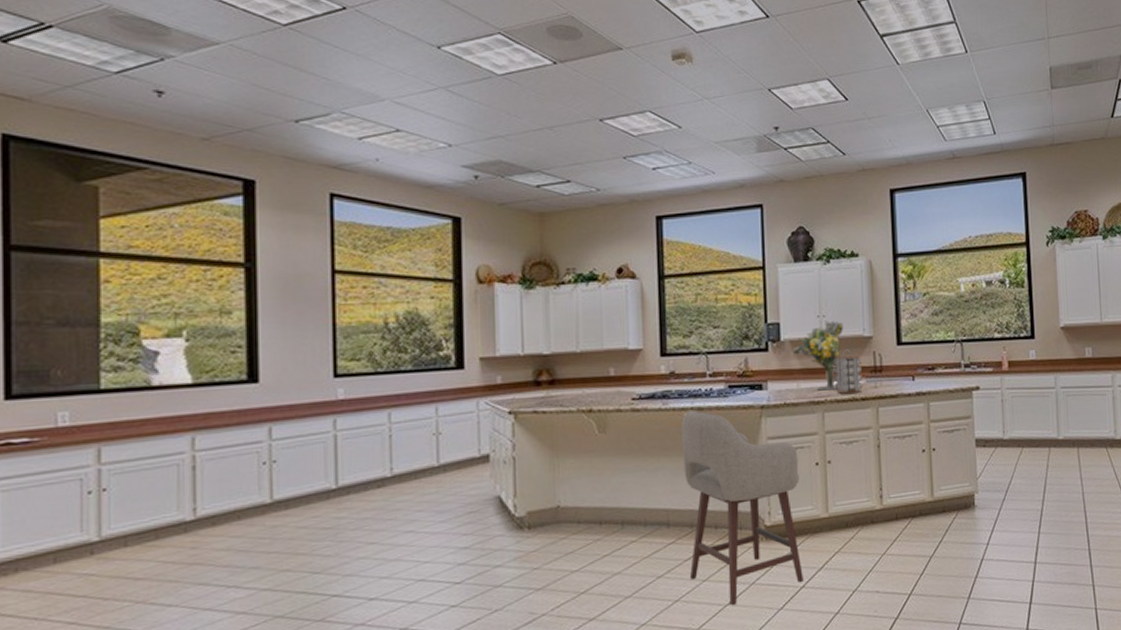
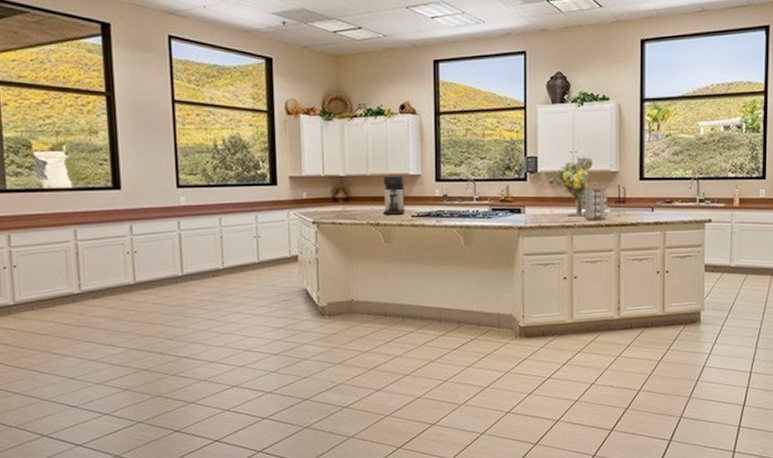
coffee maker: none [597,351,624,399] -> present [383,176,405,215]
bar stool: present [682,409,804,606] -> none [452,227,550,388]

